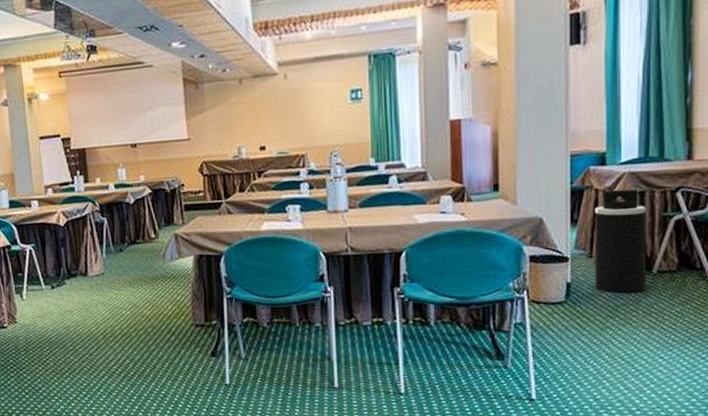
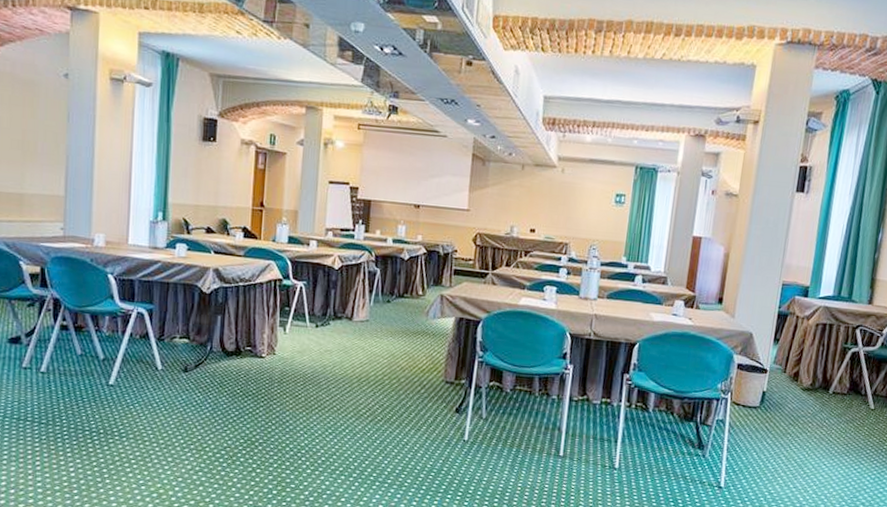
trash can: present [595,189,647,294] -> none [784,318,832,408]

